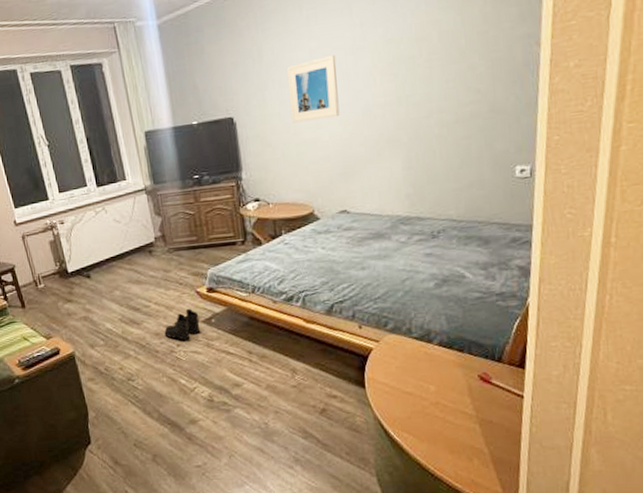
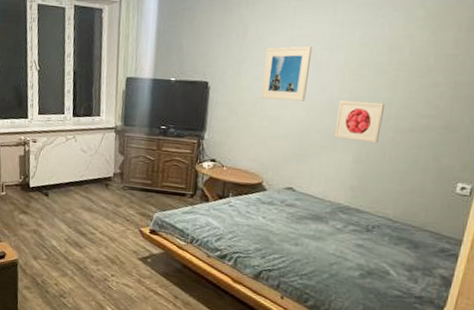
boots: present [164,308,201,341] -> none [102,244,137,273]
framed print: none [376,99,426,148] -> present [334,100,386,144]

